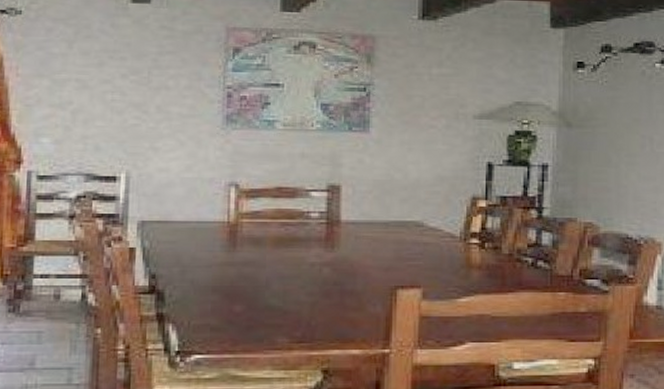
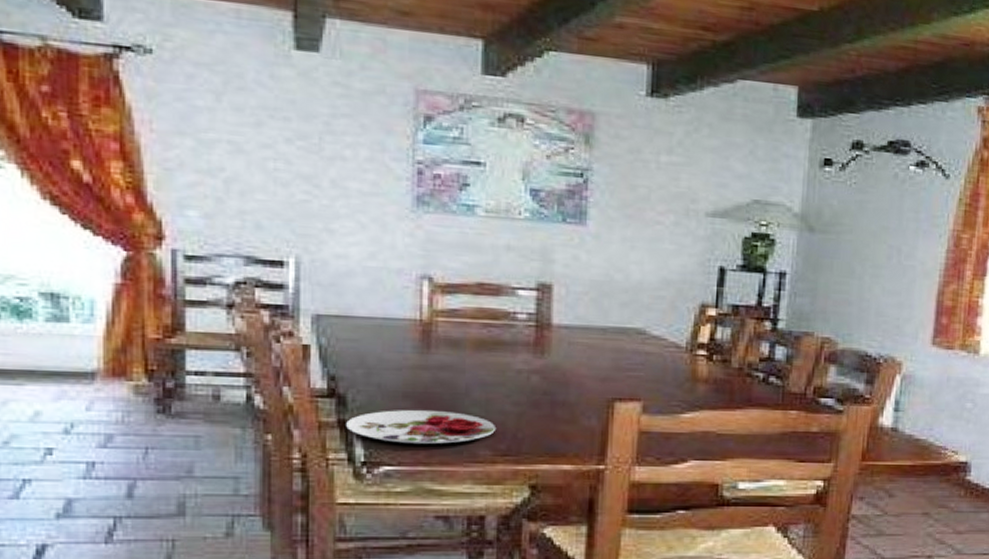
plate: none [164,302,293,334] -> present [346,409,497,445]

